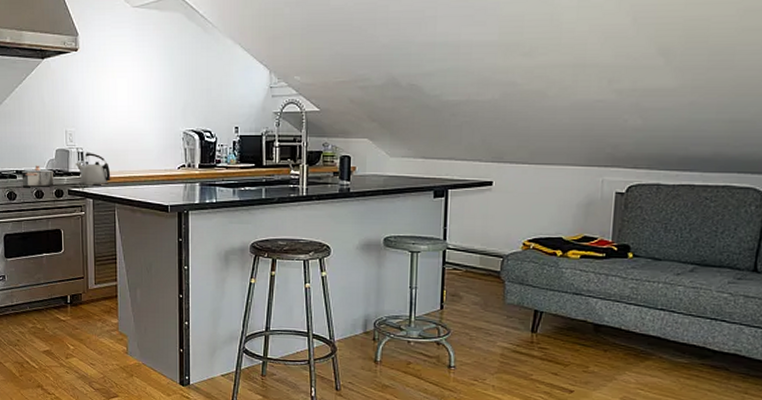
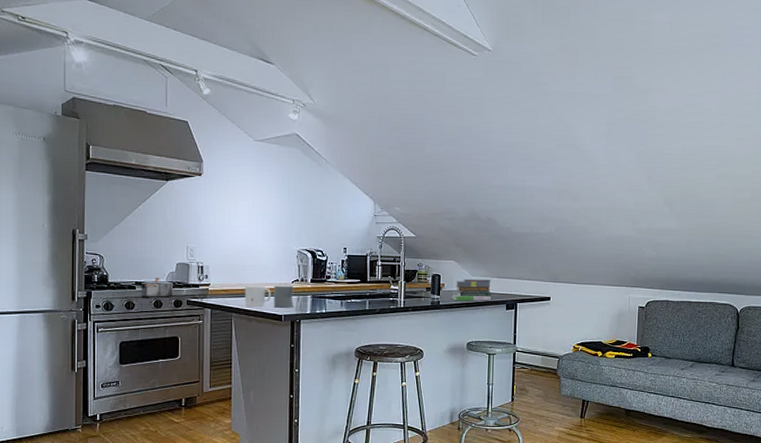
kettle: present [76,153,111,185] -> none [196,267,229,297]
mug: none [127,173,156,197] -> present [244,286,271,307]
cup: none [158,172,180,197] -> present [273,285,294,308]
books: none [364,160,415,188] -> present [451,278,492,301]

